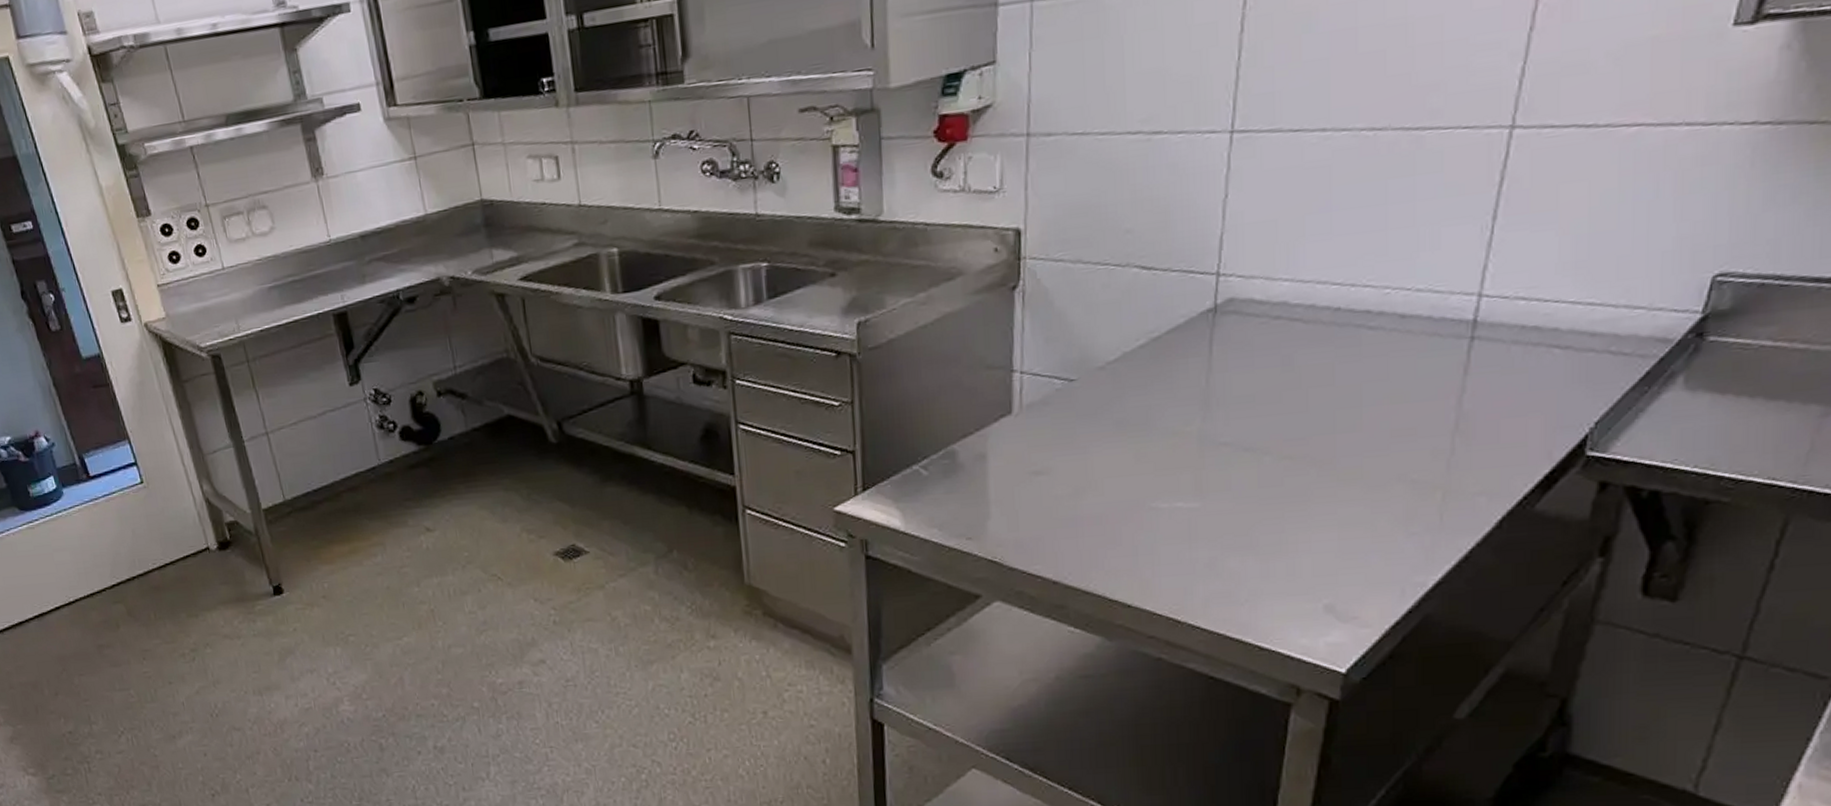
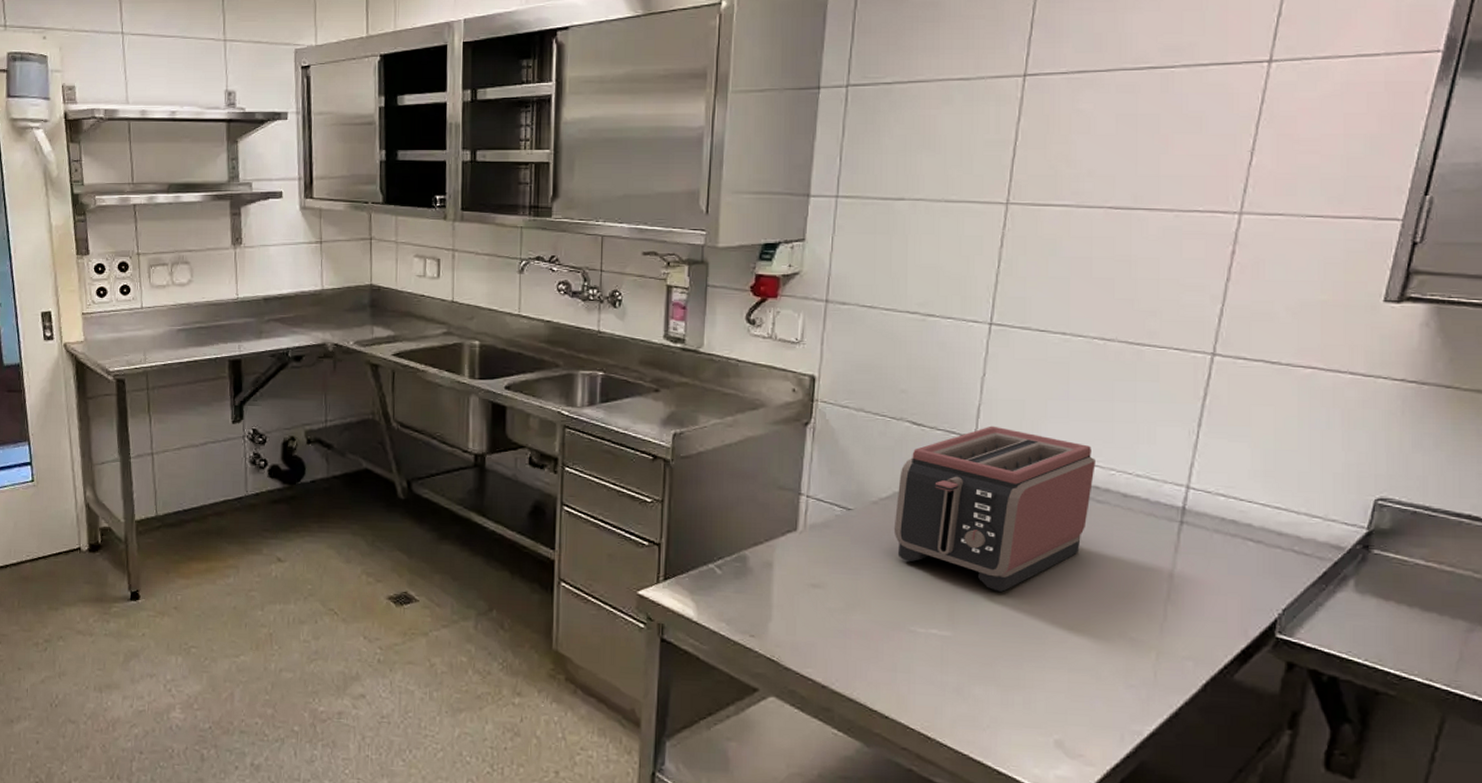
toaster: none [1125,256,1366,450] -> present [893,426,1096,592]

